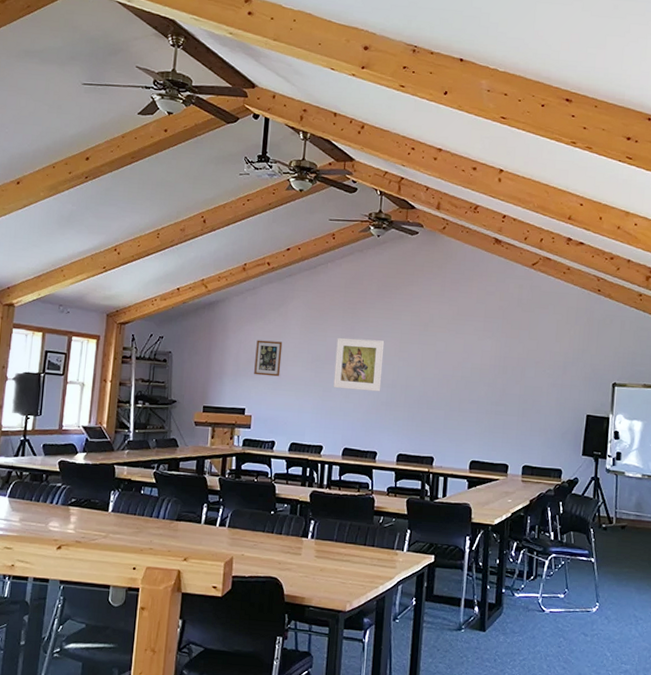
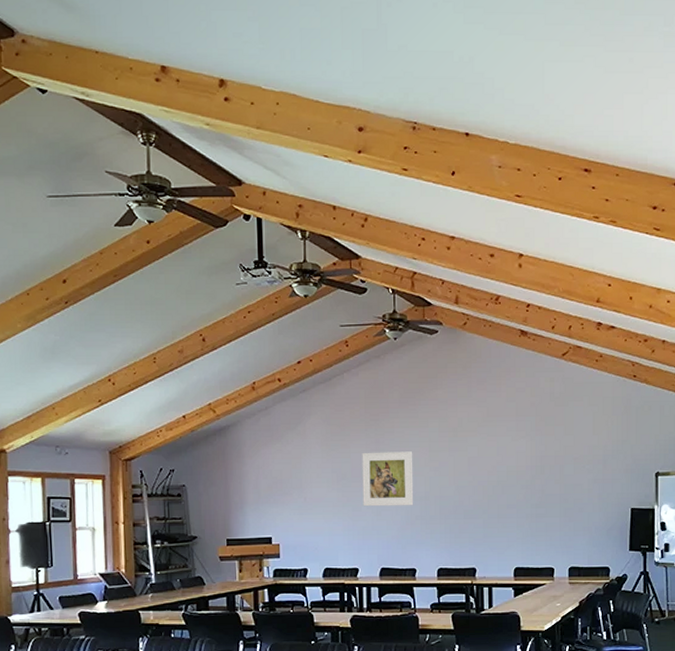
wall art: present [254,340,283,377] -> none [276,463,305,501]

